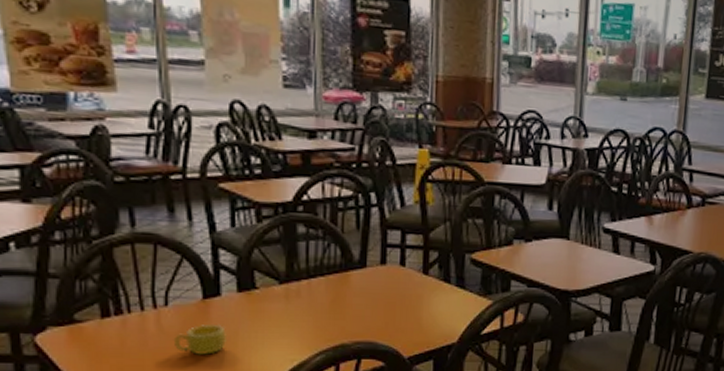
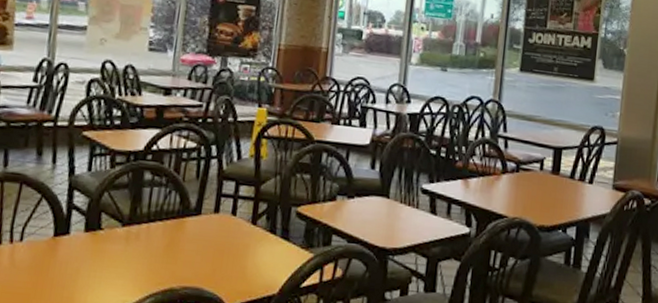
cup: present [173,324,228,356] -> none [21,261,70,291]

